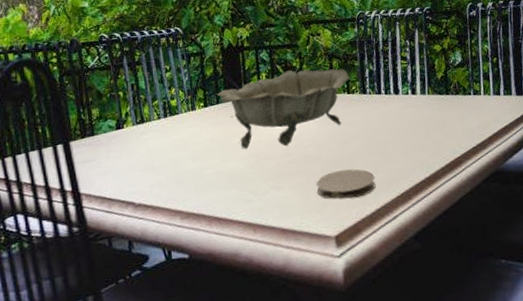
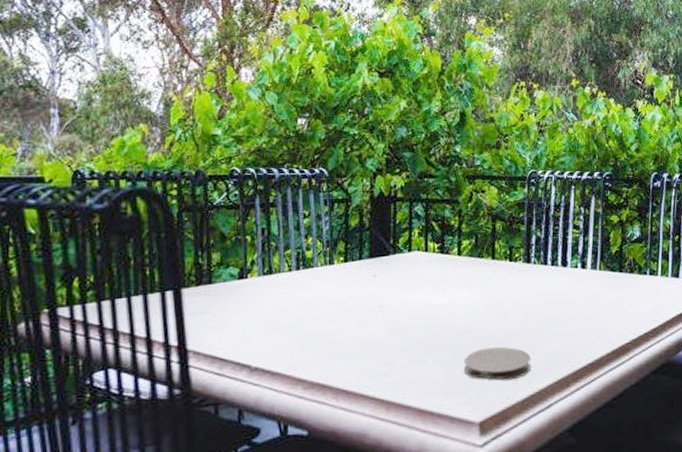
decorative bowl: present [217,69,349,149] -> none [360,229,513,315]

